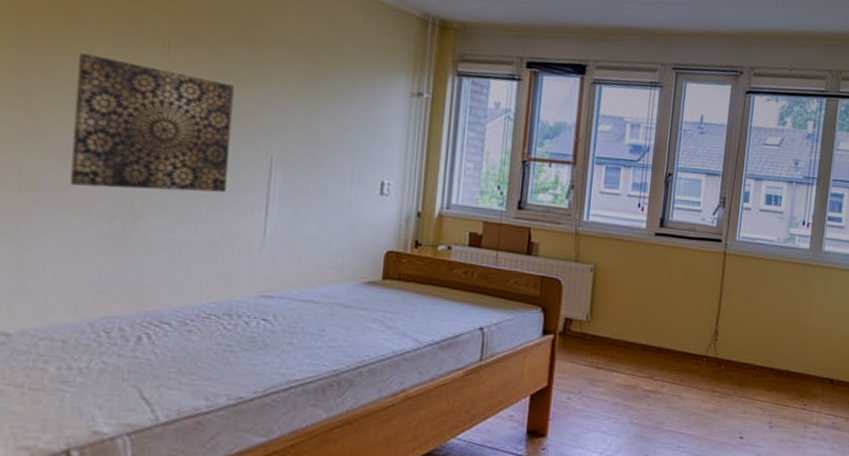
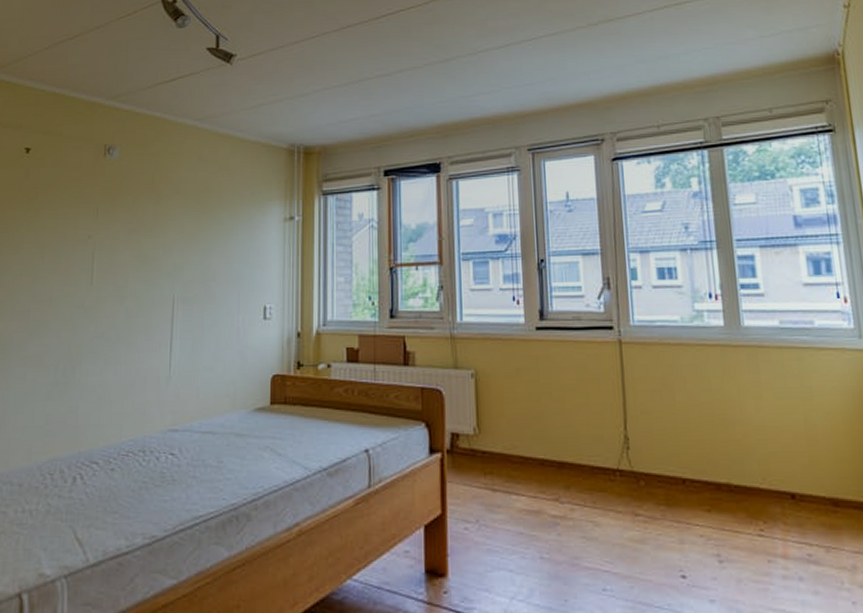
wall art: present [71,53,234,193] -> none [29,229,144,341]

